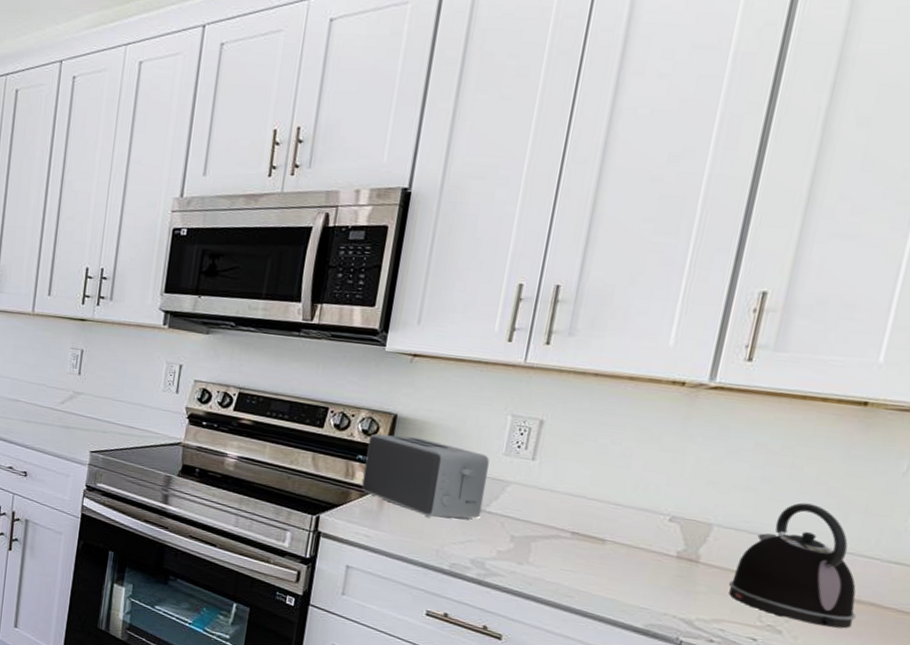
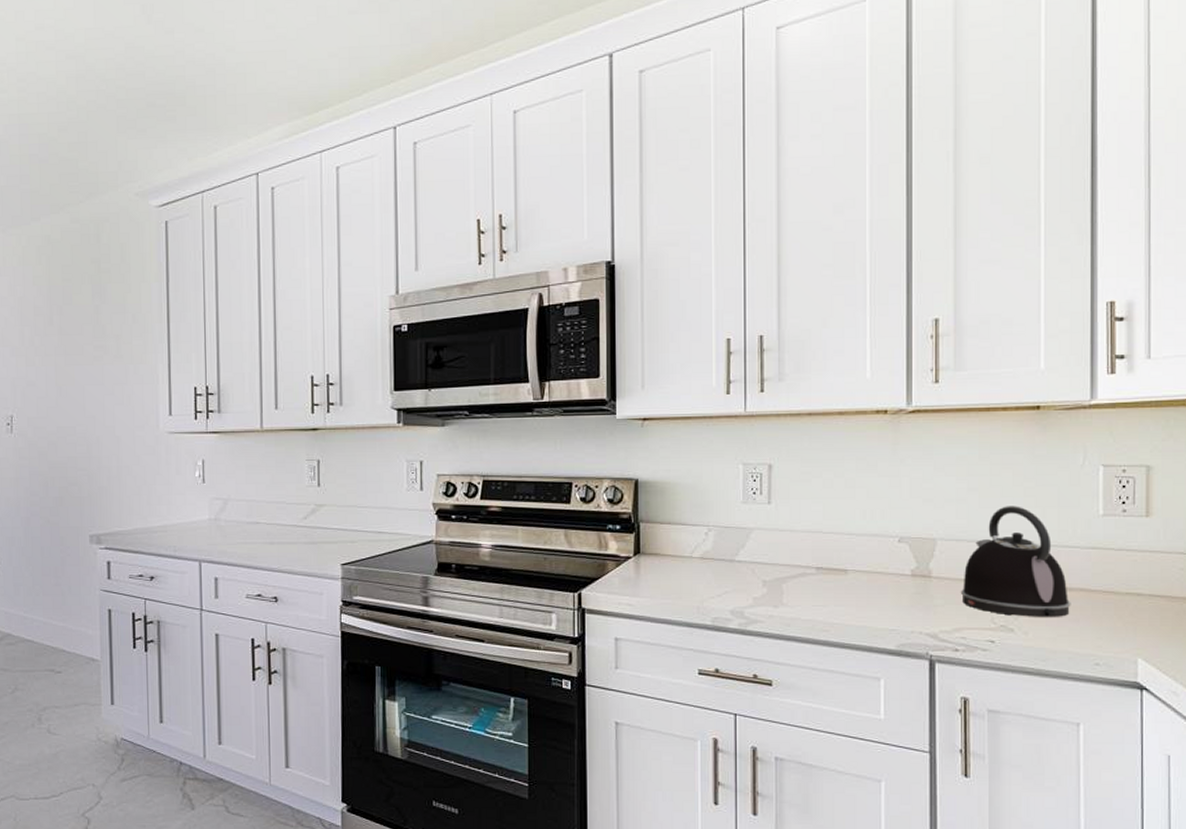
toaster: present [362,433,490,519] -> none [616,498,732,577]

